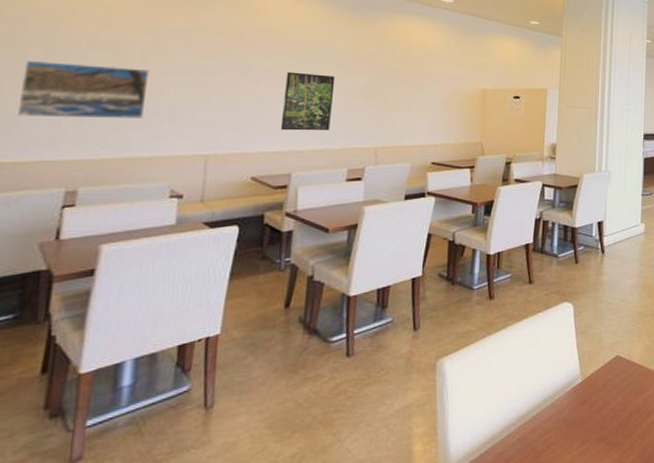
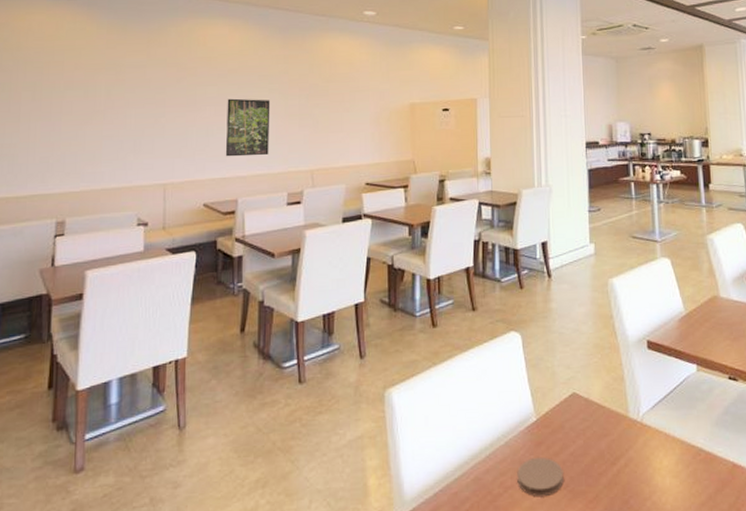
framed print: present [16,61,150,118] -> none [16,104,114,155]
coaster: none [560,414,603,451] -> present [517,457,564,497]

